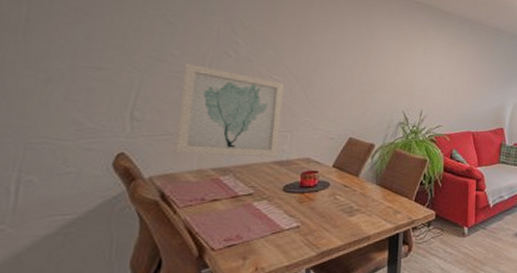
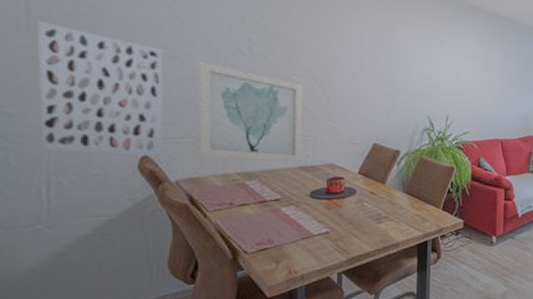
wall art: none [16,29,152,154] -> present [38,21,164,157]

